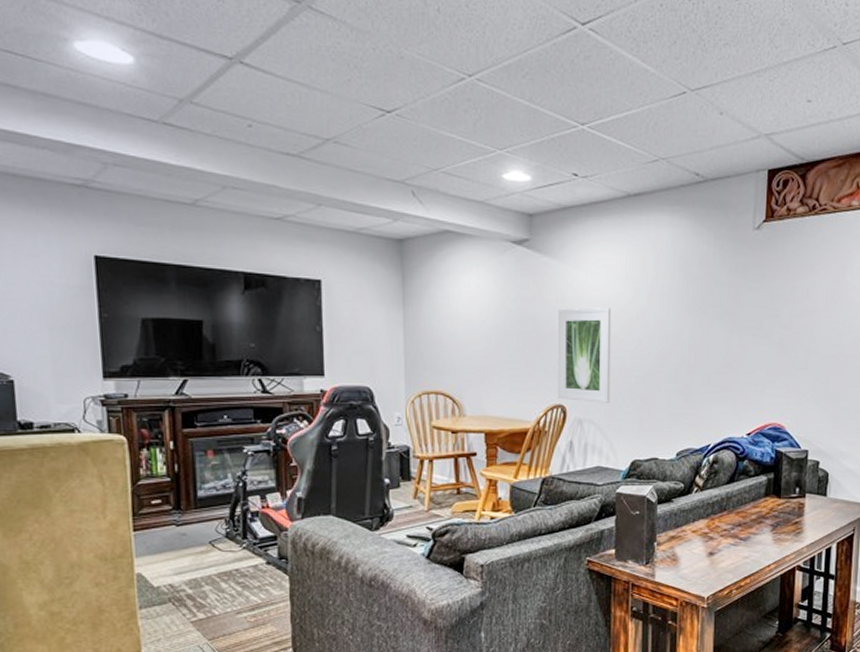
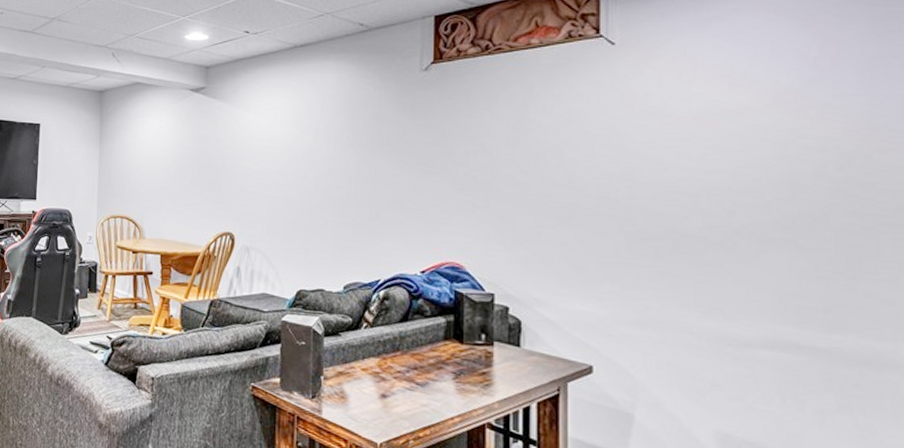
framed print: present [557,307,612,403] -> none [226,145,279,233]

